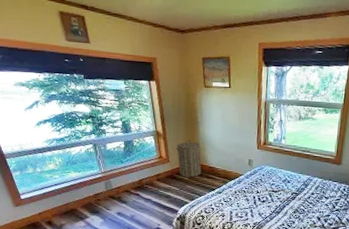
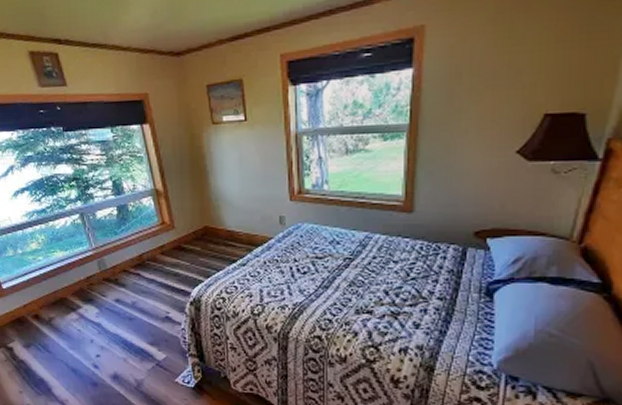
laundry hamper: present [176,140,202,178] -> none [181,197,218,247]

